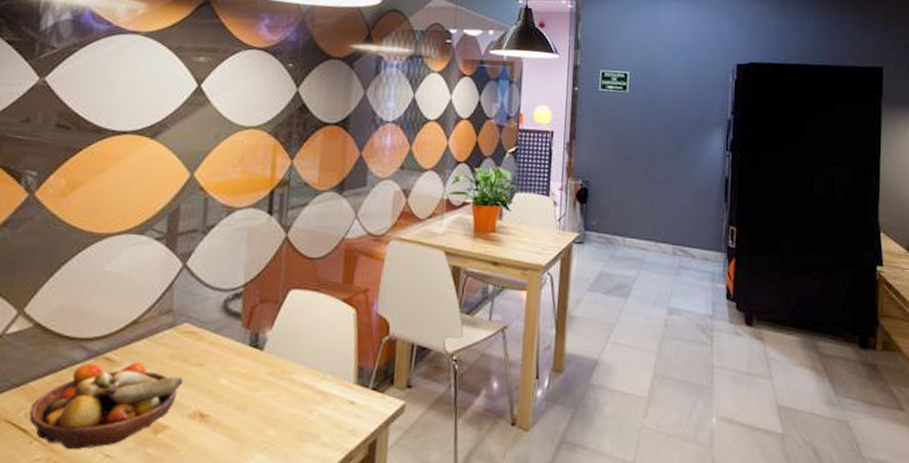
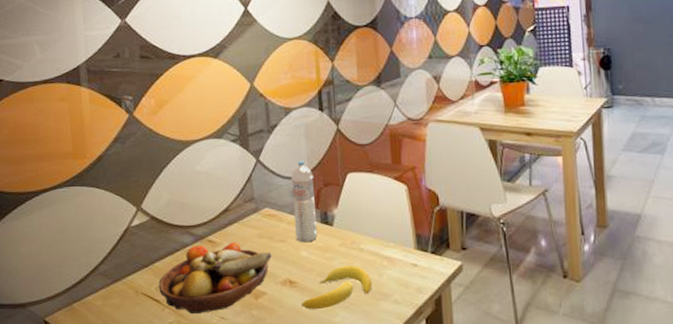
banana: none [209,399,300,451] -> present [301,266,372,310]
water bottle: none [216,270,249,369] -> present [291,160,318,243]

